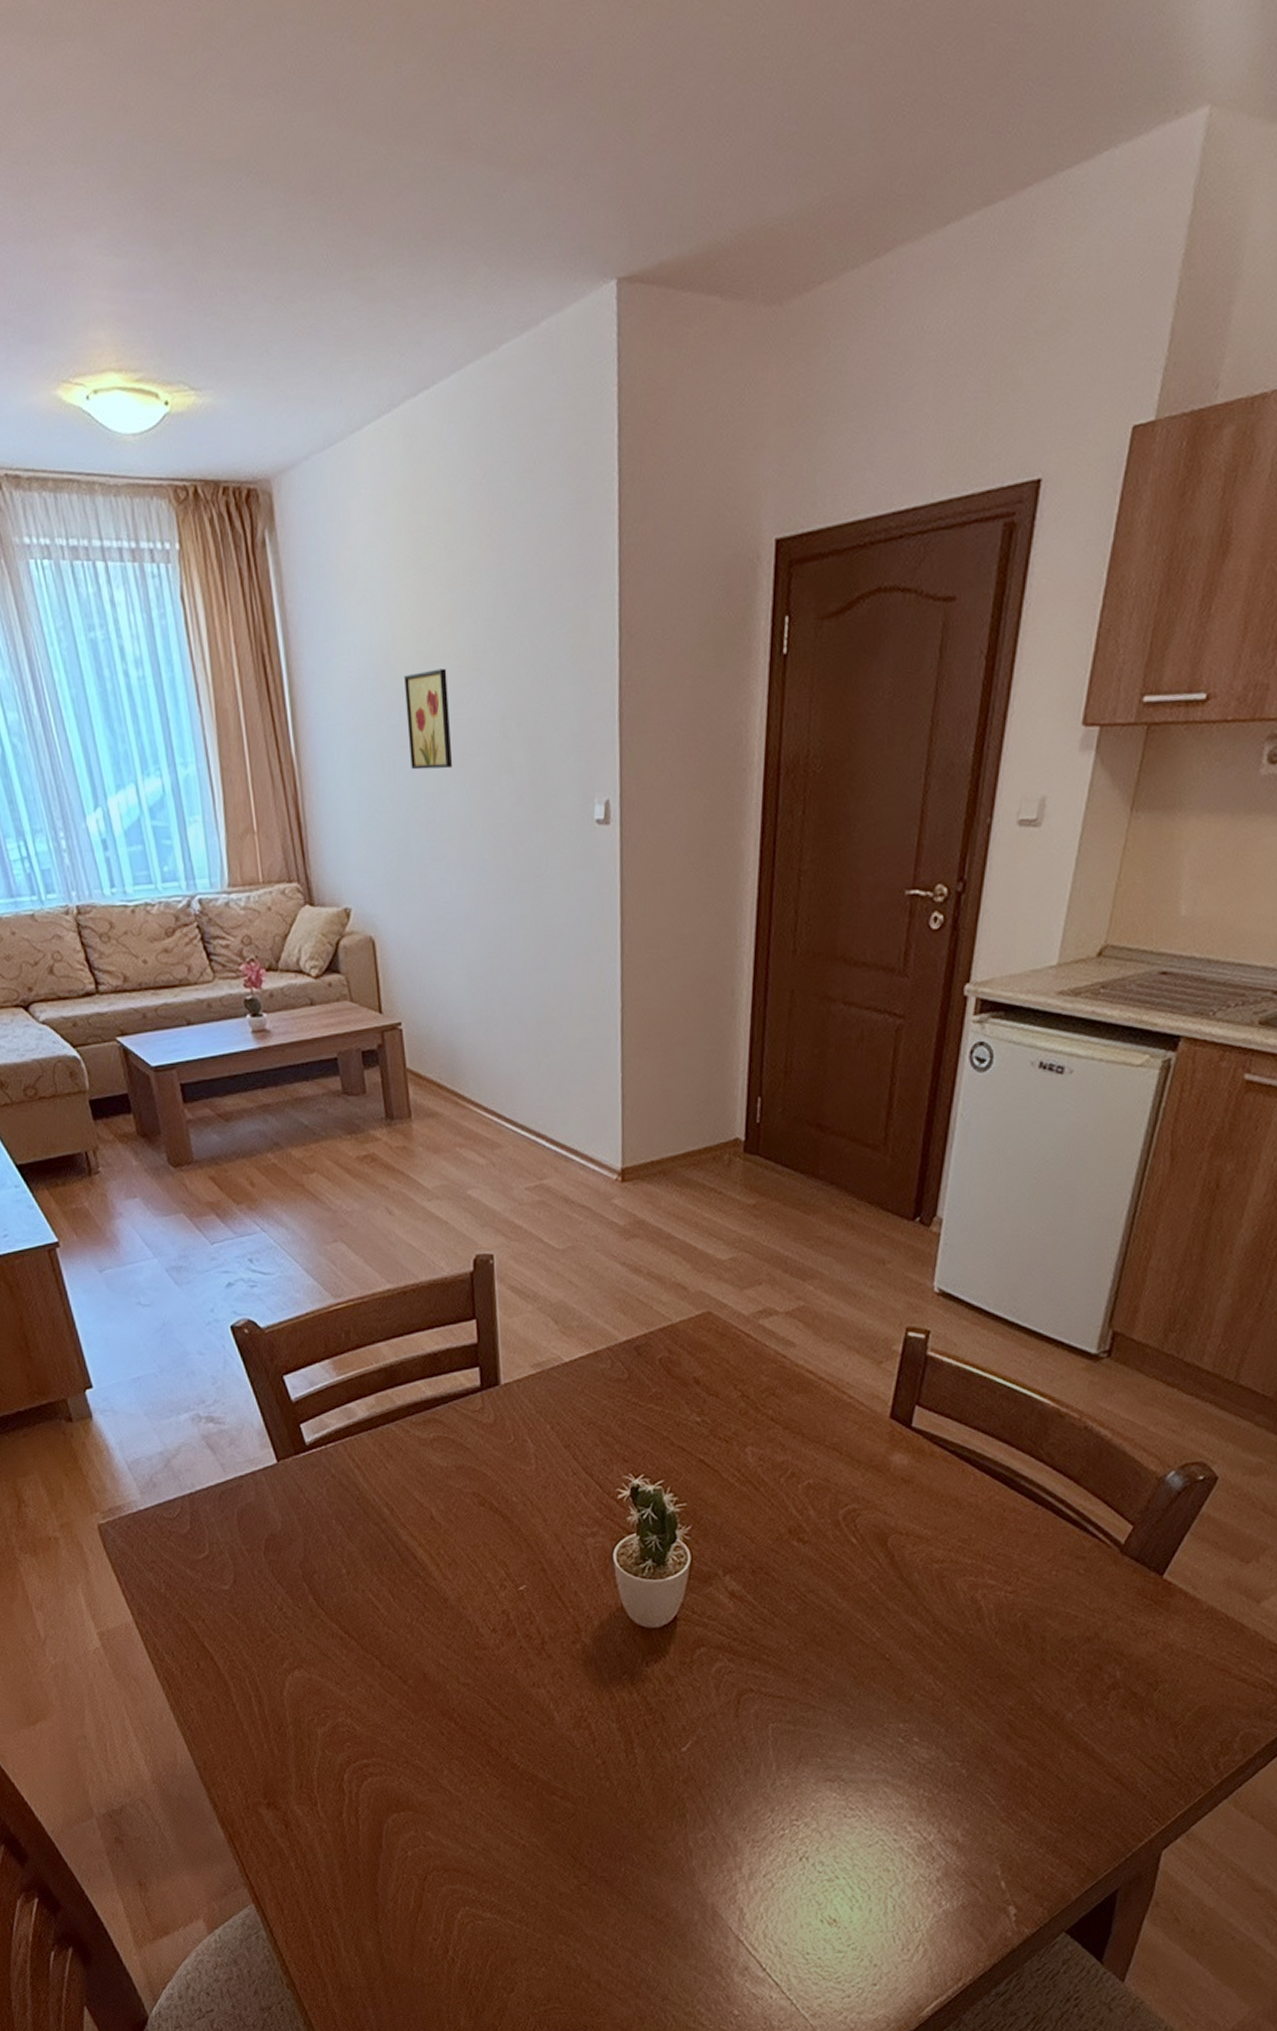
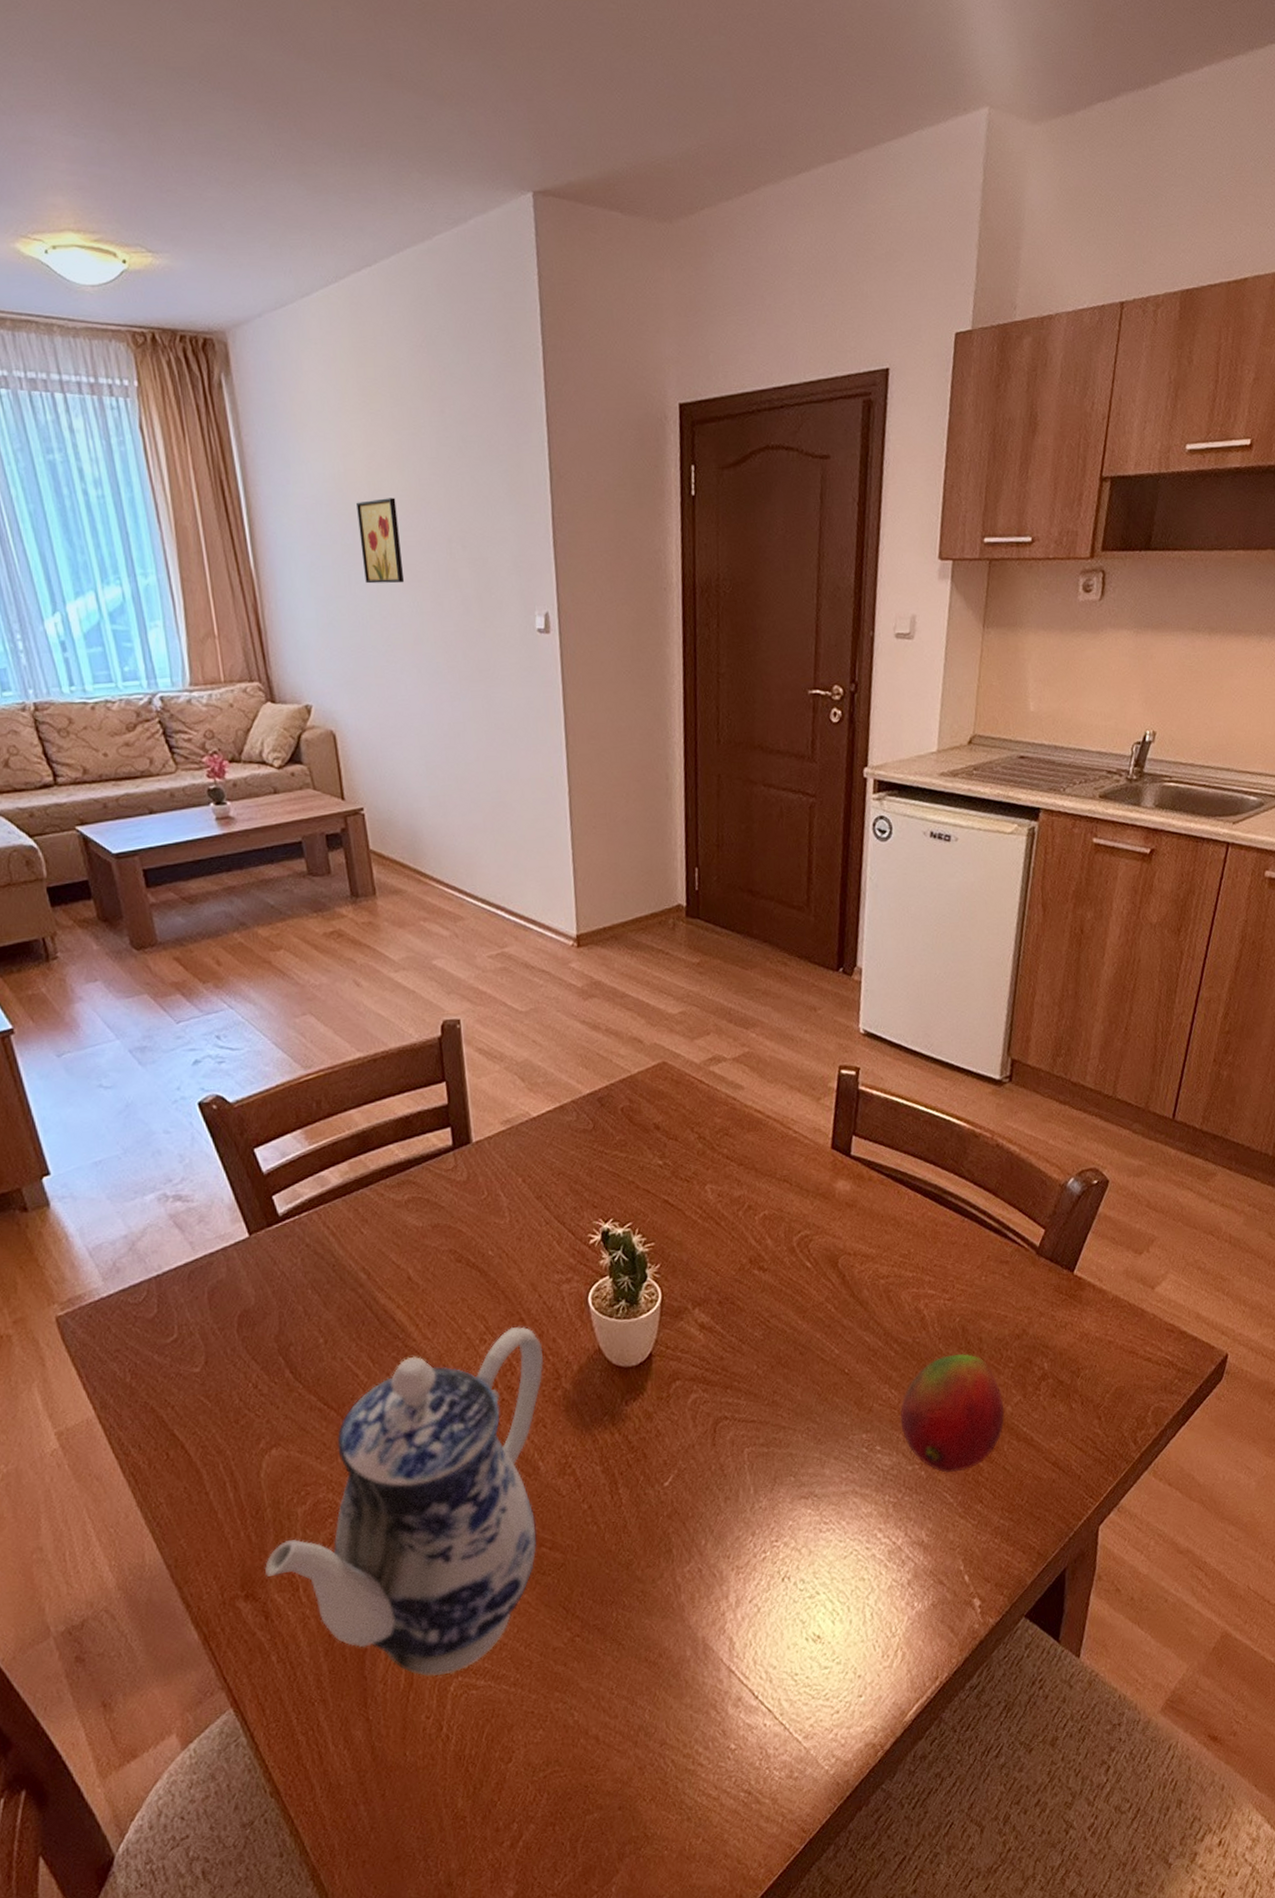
teapot: none [286,1576,564,1903] -> present [265,1326,544,1677]
fruit: none [943,1651,1064,1775] -> present [900,1354,1005,1474]

